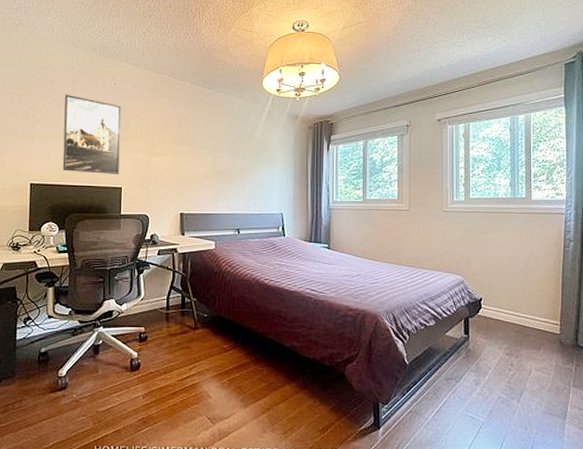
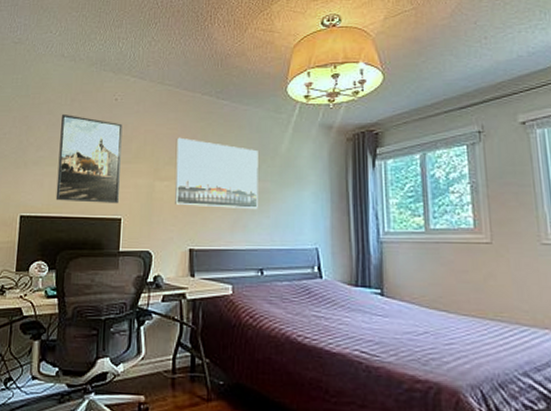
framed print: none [168,120,238,182] -> present [175,137,258,210]

